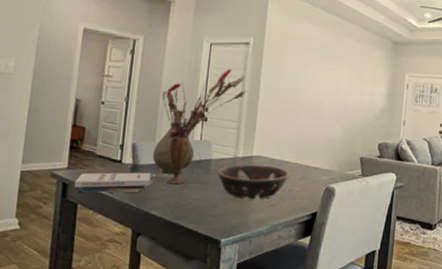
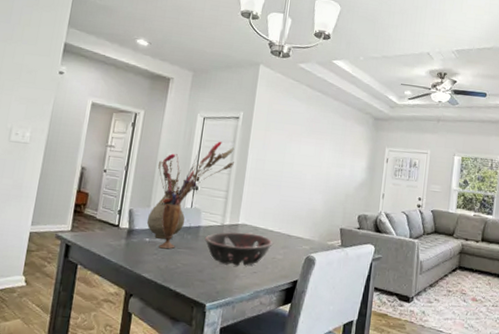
books: present [73,172,154,193] -> none [75,235,147,256]

